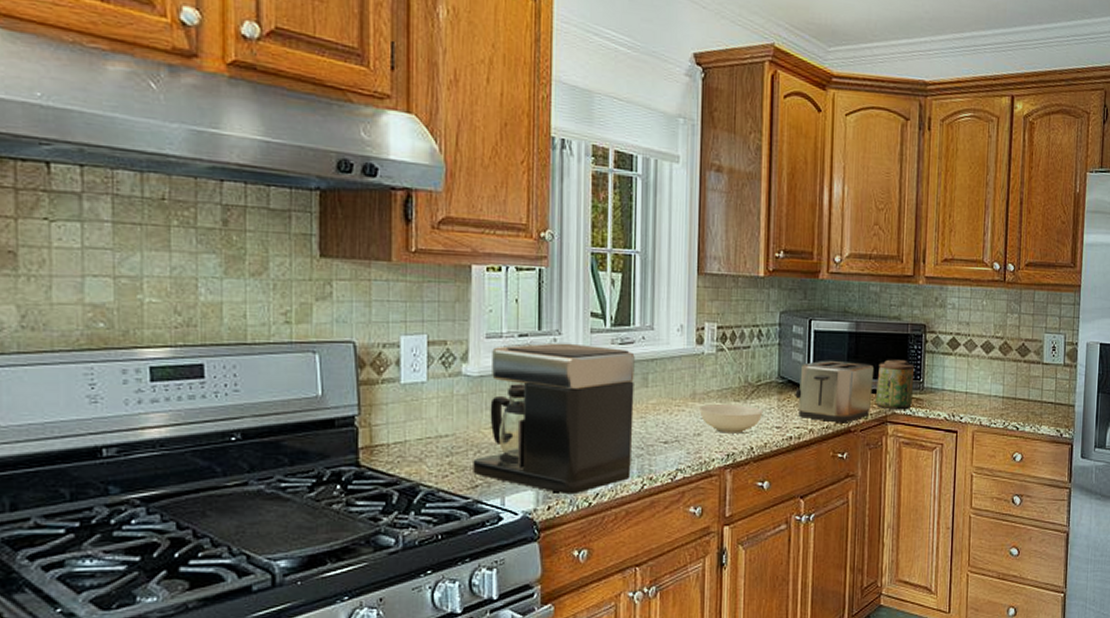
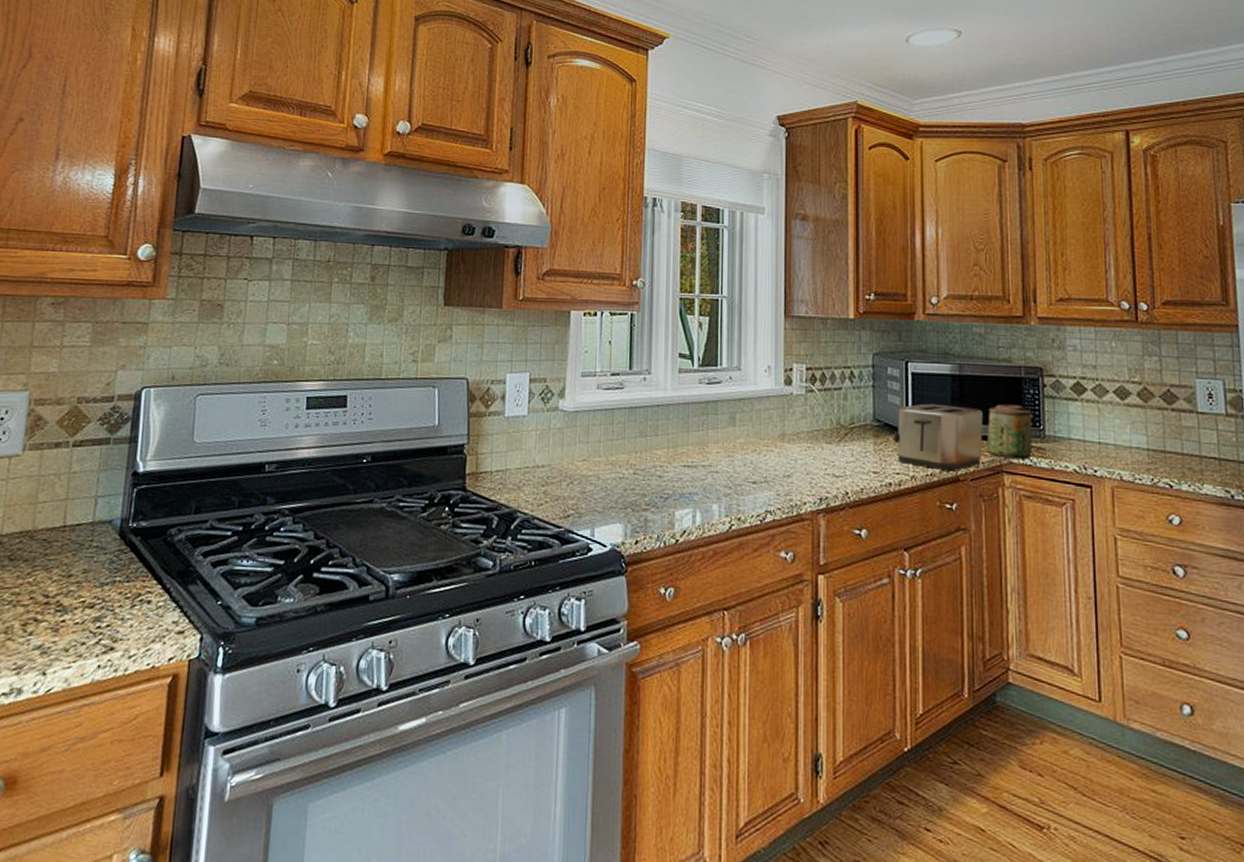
coffee maker: present [473,342,635,495] -> none [565,381,722,531]
bowl: present [699,403,763,434] -> none [789,445,858,477]

